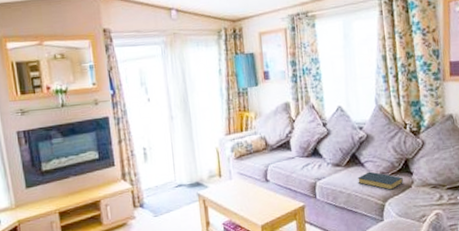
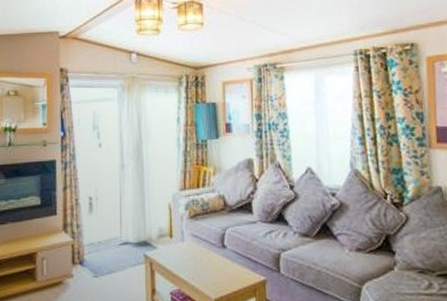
hardback book: present [358,171,403,190] -> none [329,246,384,271]

